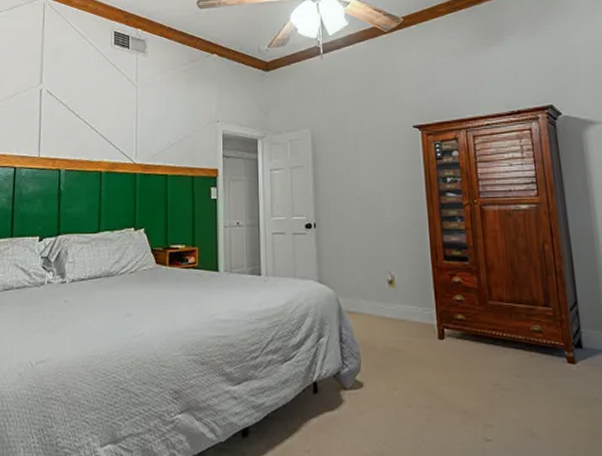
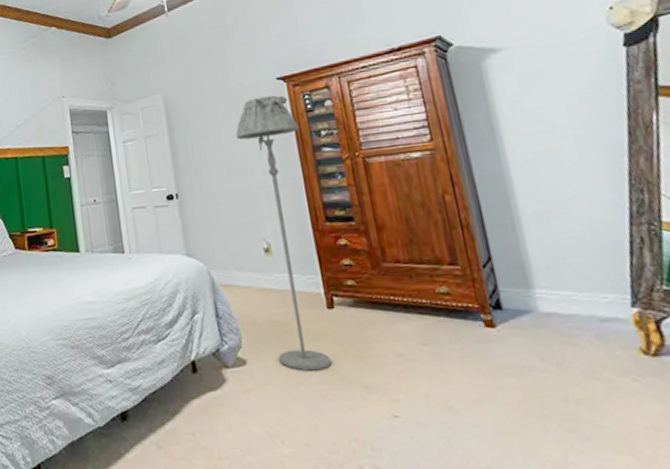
floor lamp: none [373,141,439,396] -> present [235,95,333,371]

